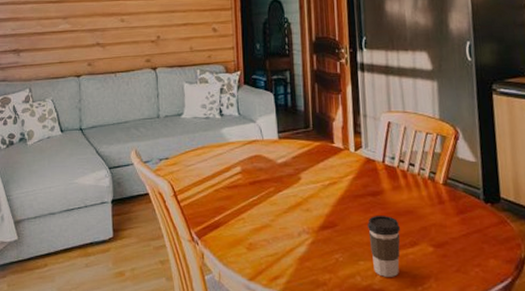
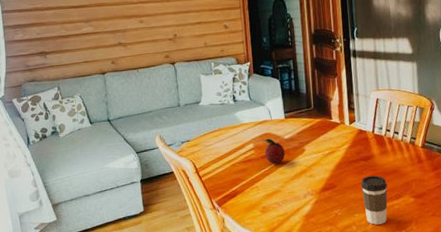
fruit: none [252,162,278,193] -> present [263,139,286,164]

